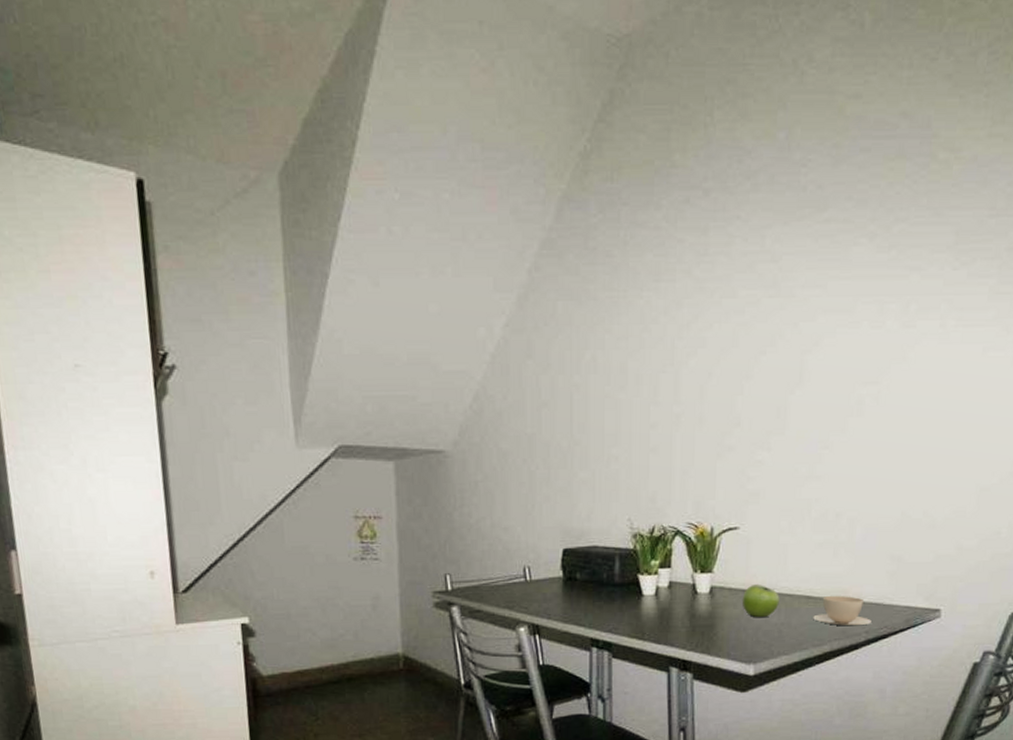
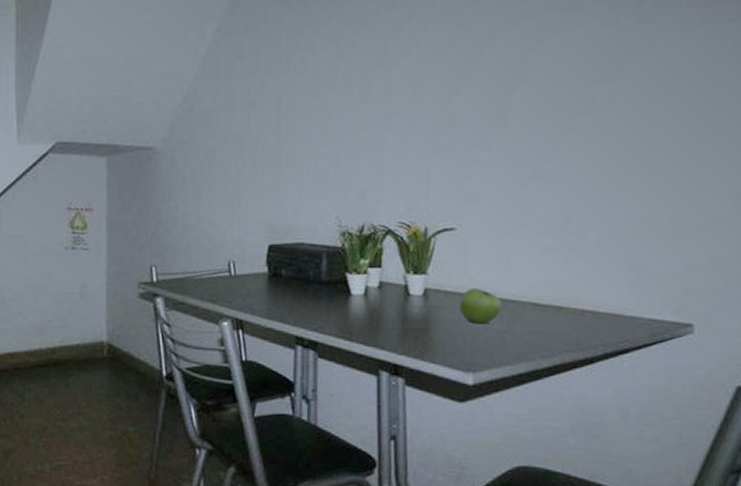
teacup: present [813,595,871,626] -> none [540,303,609,338]

